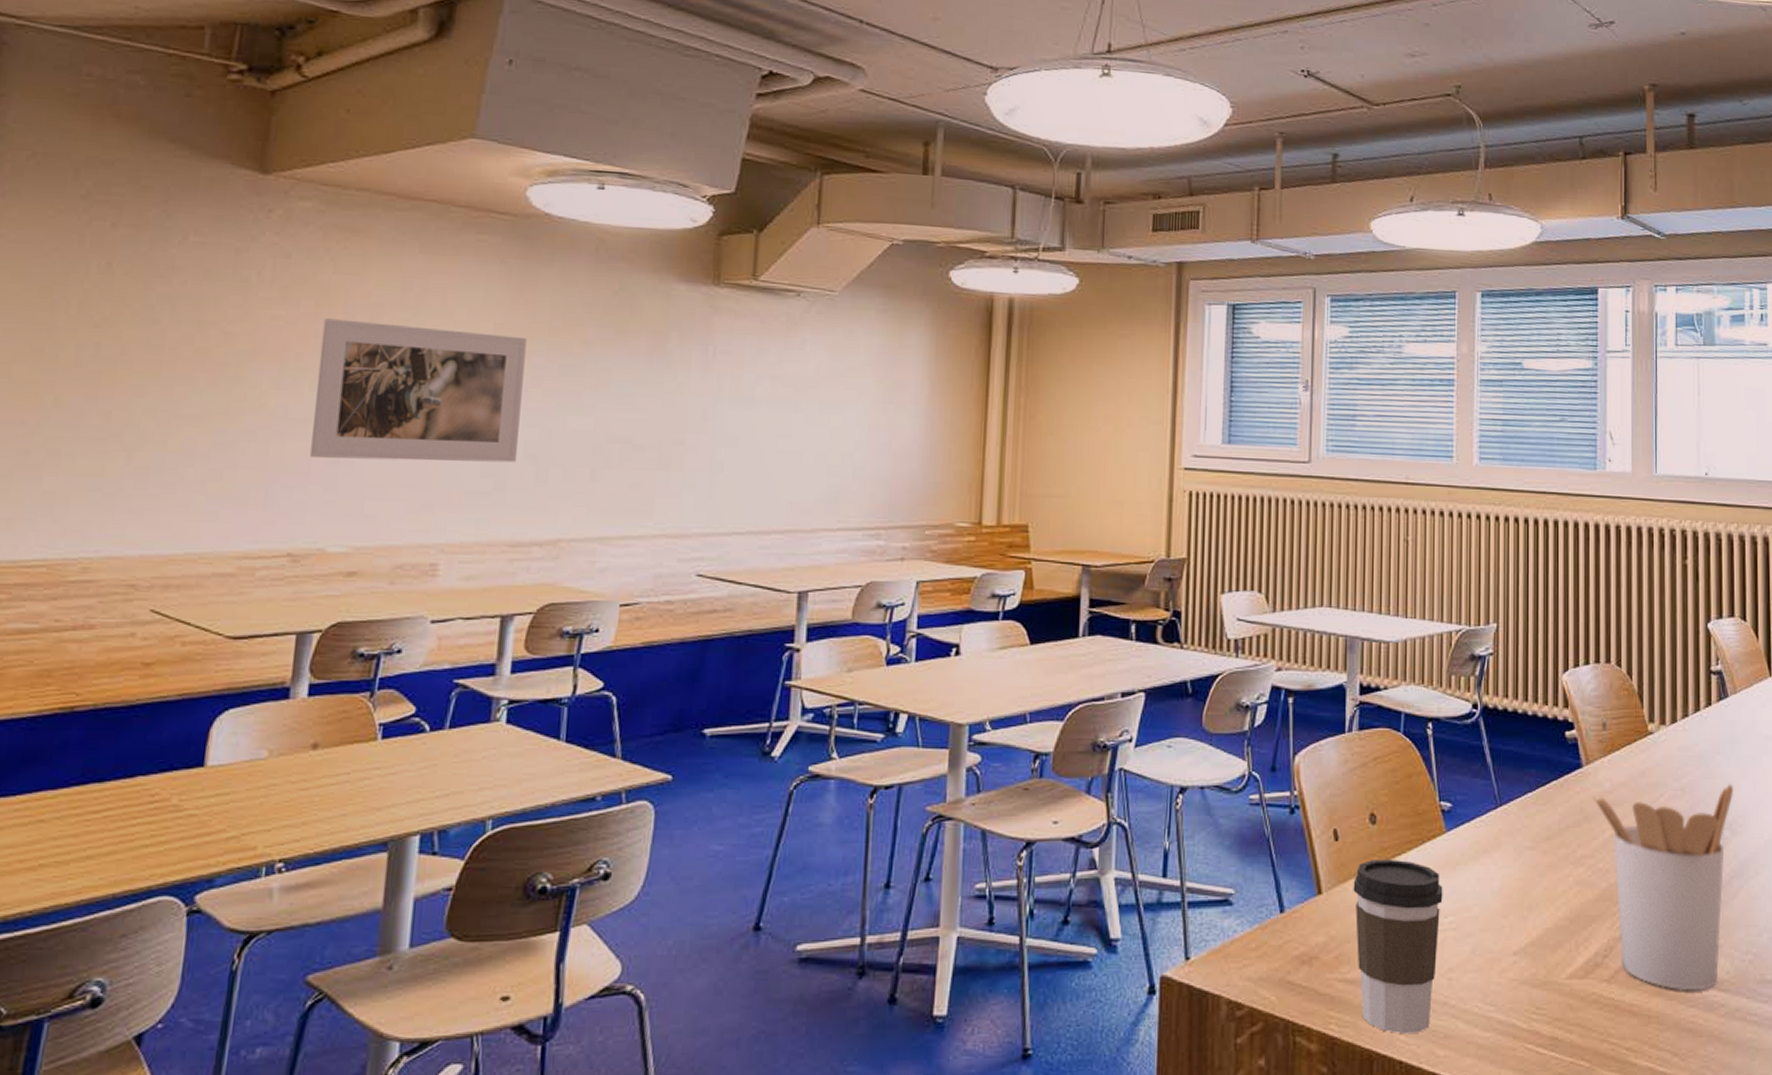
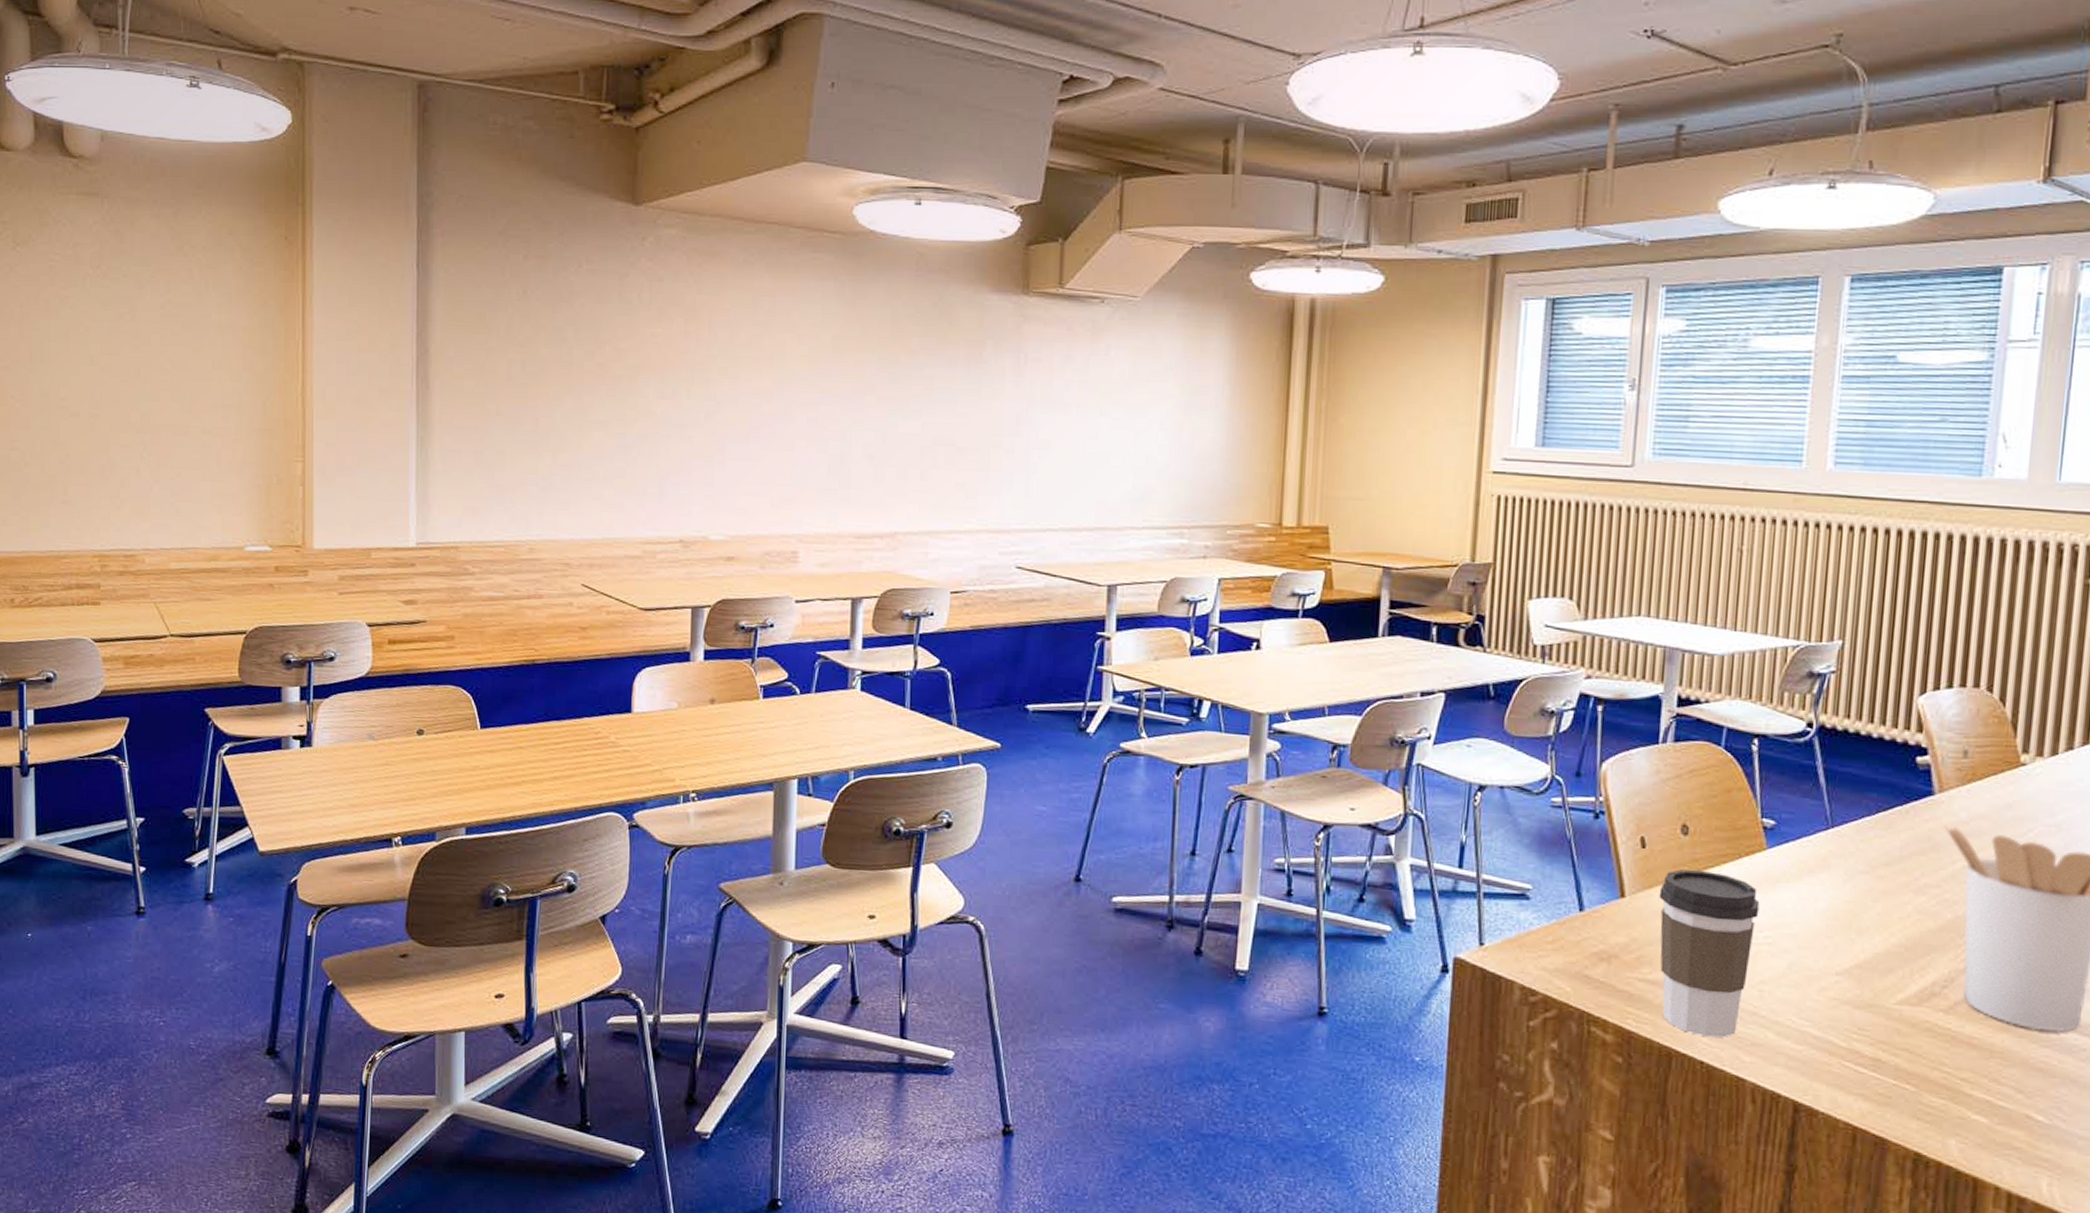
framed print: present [310,318,527,463] -> none [690,335,860,463]

